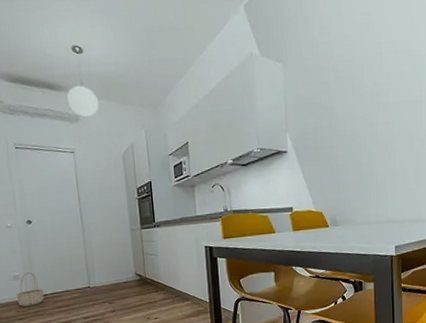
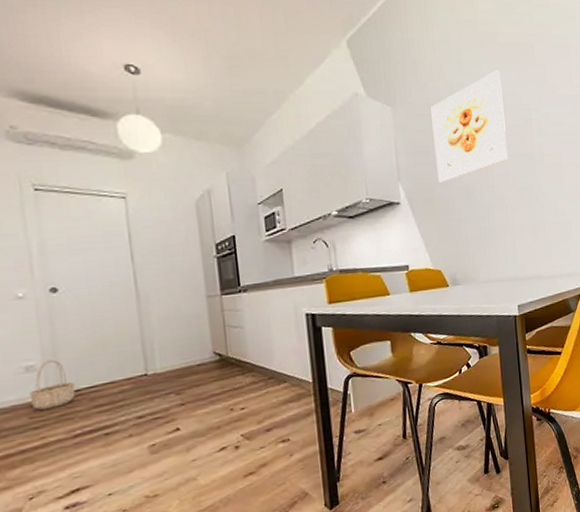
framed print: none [319,18,394,133] -> present [431,70,508,184]

